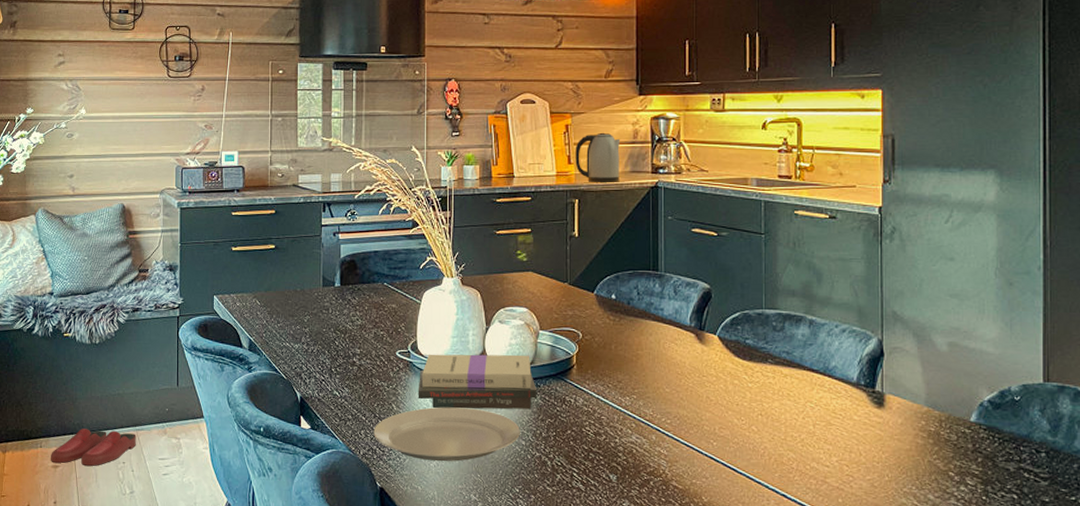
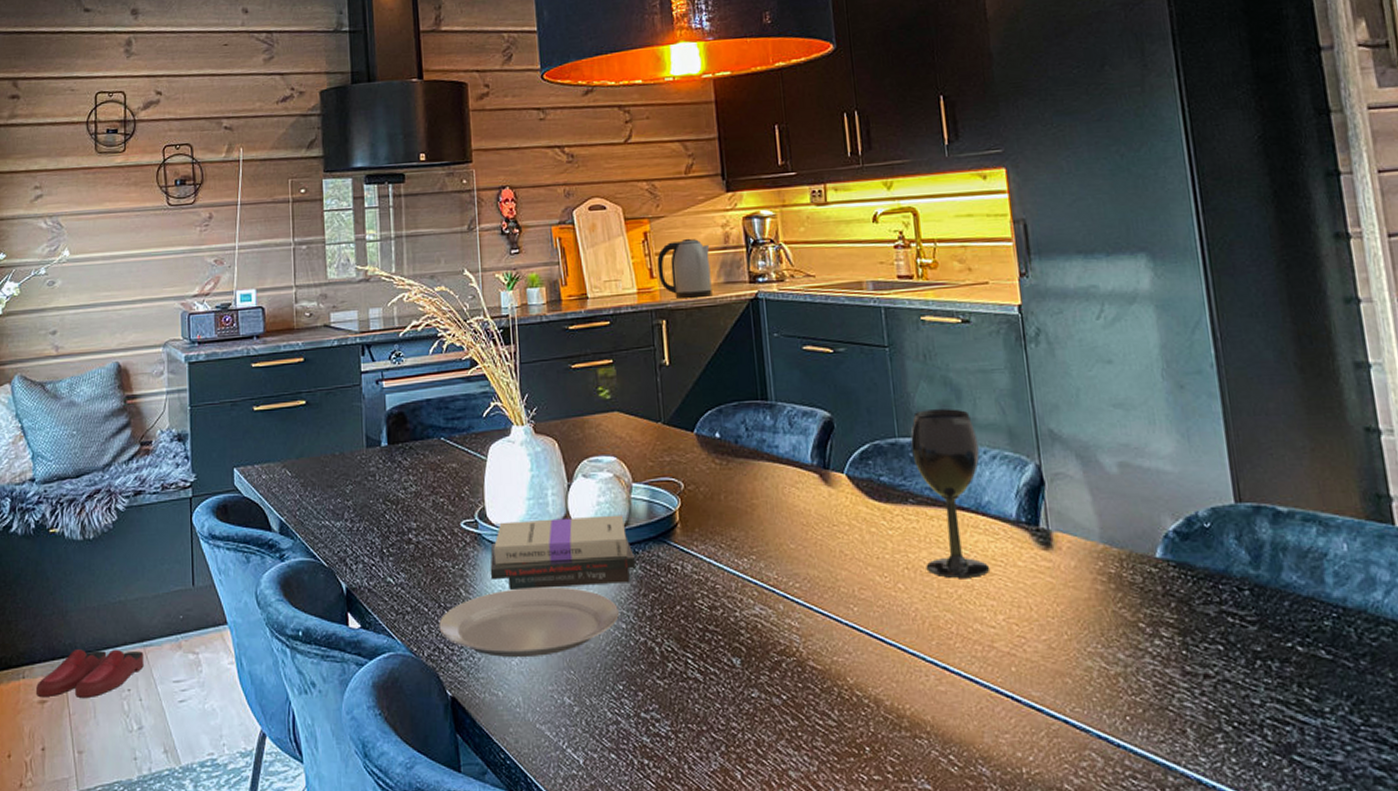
wine glass: none [775,288,832,426] -> present [910,409,990,578]

